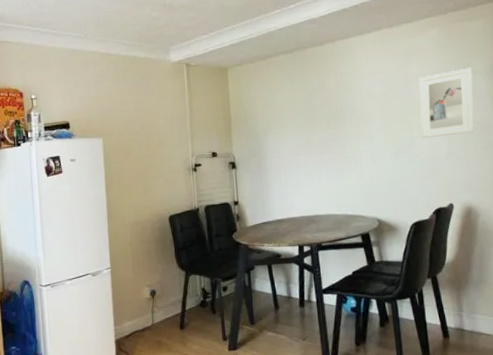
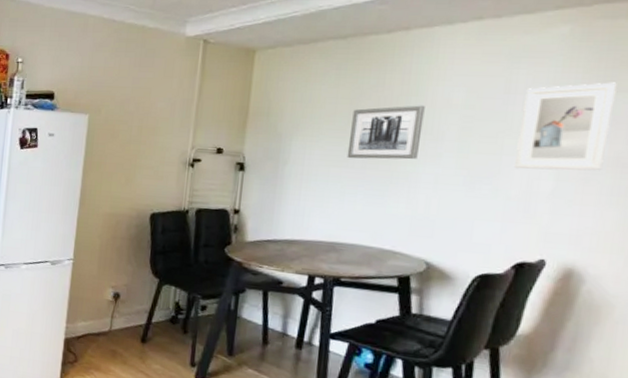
wall art: none [307,99,357,147] -> present [347,105,425,160]

